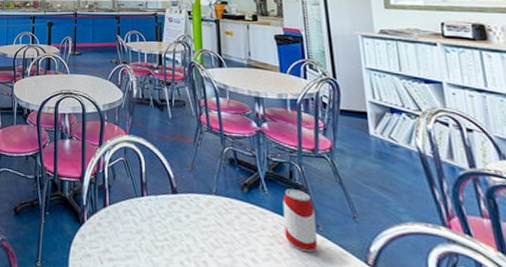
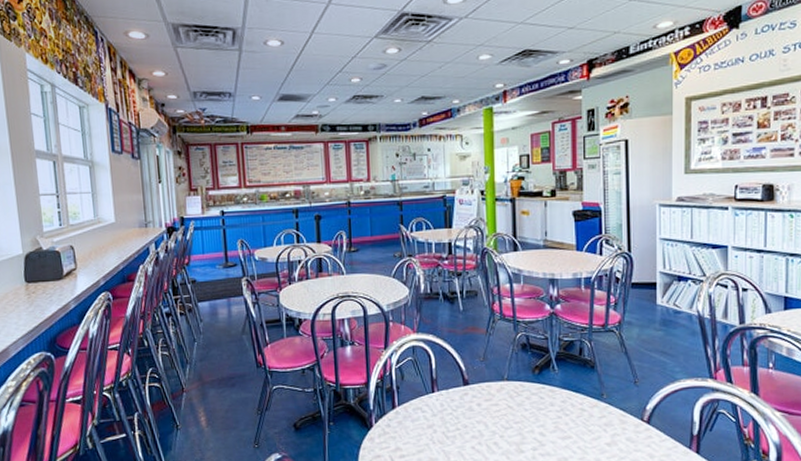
beverage can: present [282,188,318,253] -> none [571,365,600,419]

